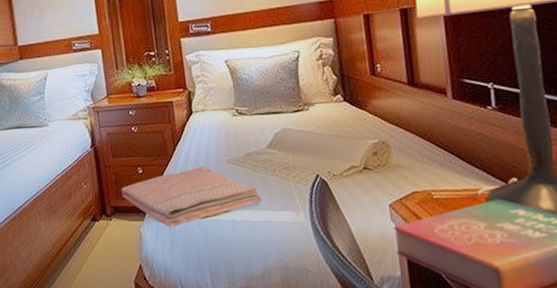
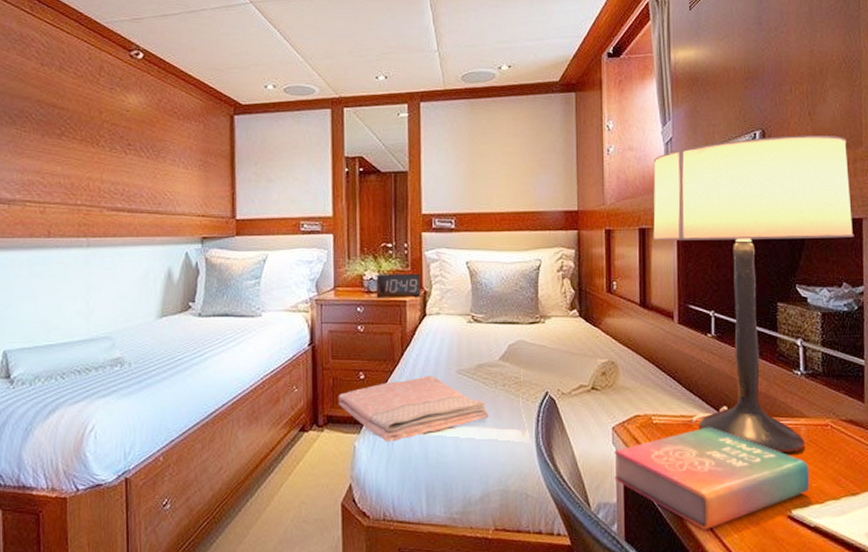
alarm clock: none [143,75,186,101] -> present [376,273,421,298]

